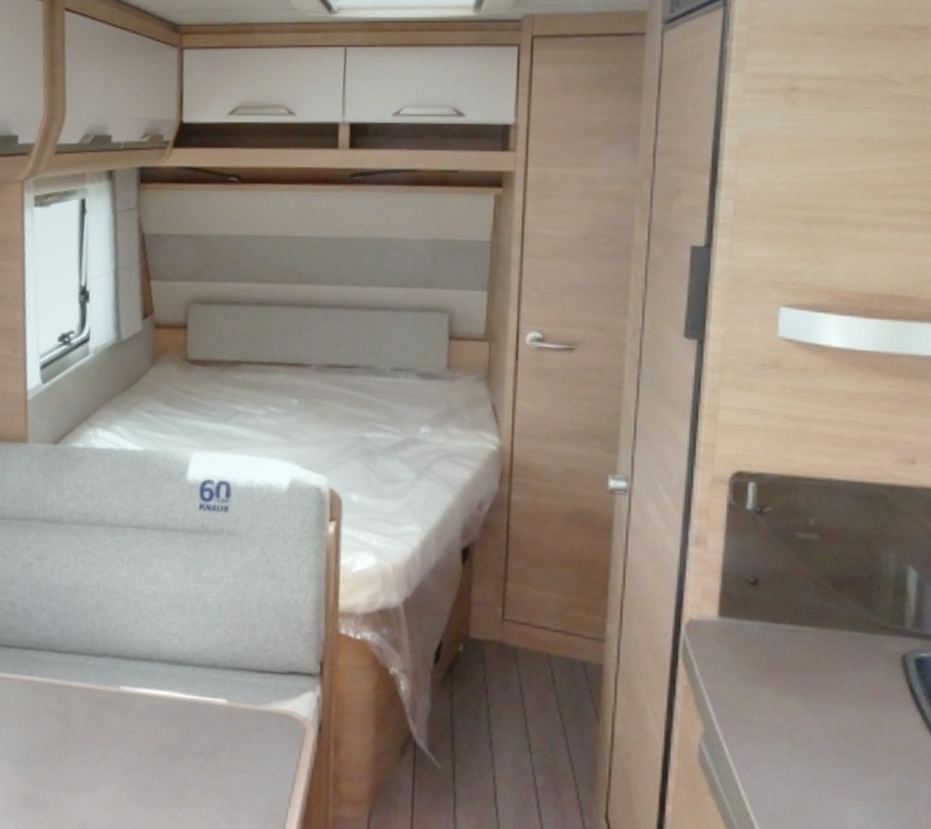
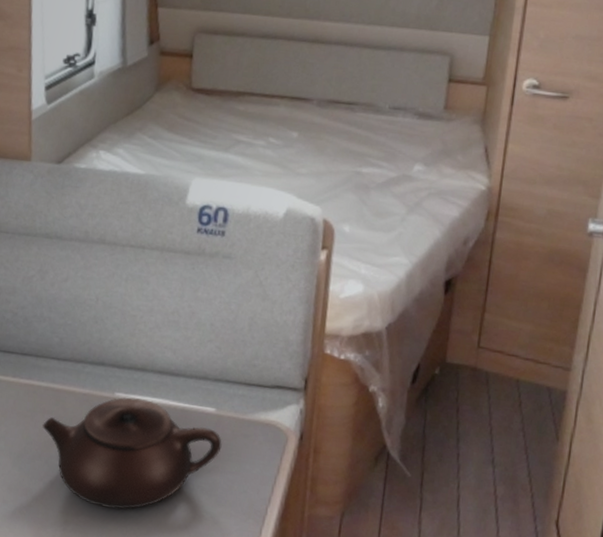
teapot: none [45,691,236,818] -> present [42,397,222,510]

